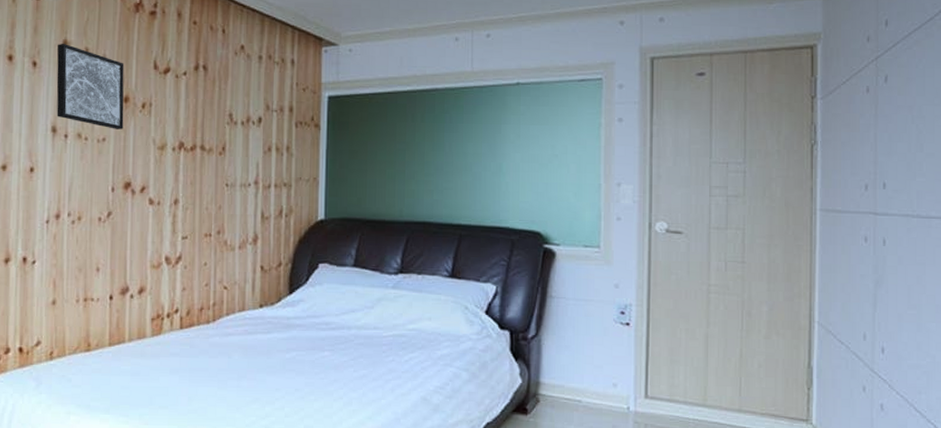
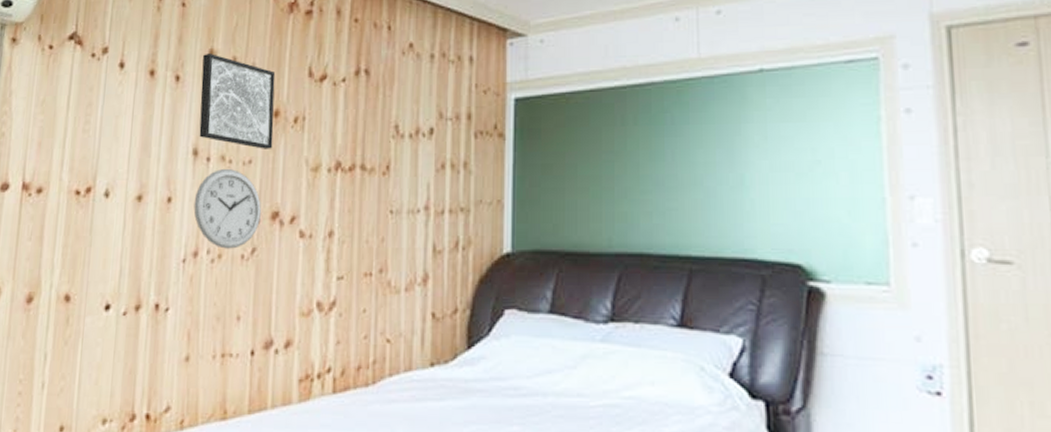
wall clock: none [54,145,115,213] -> present [193,169,261,249]

